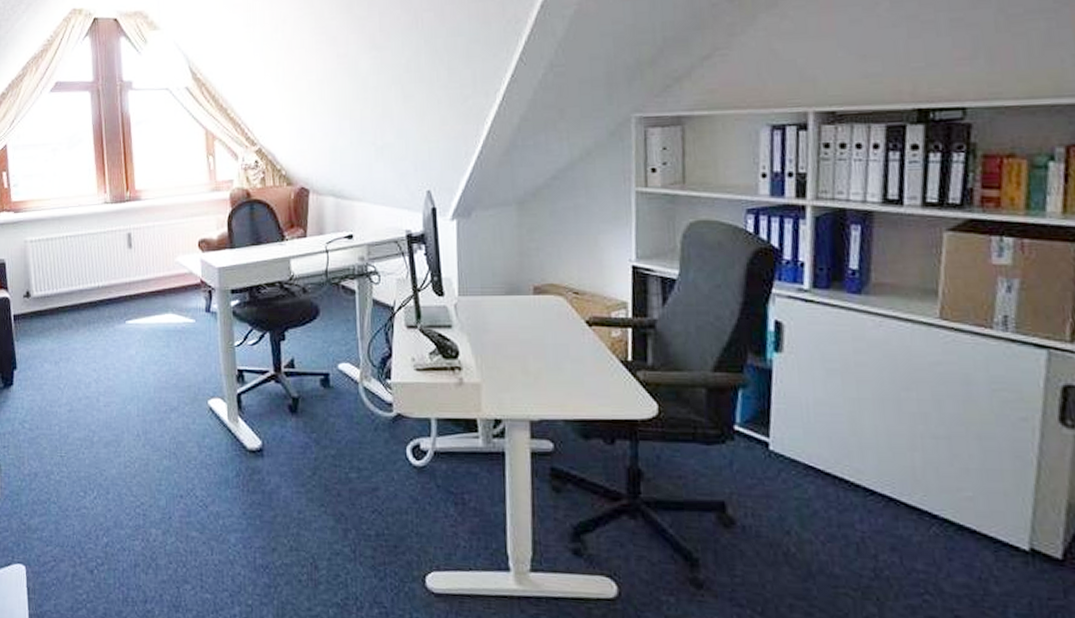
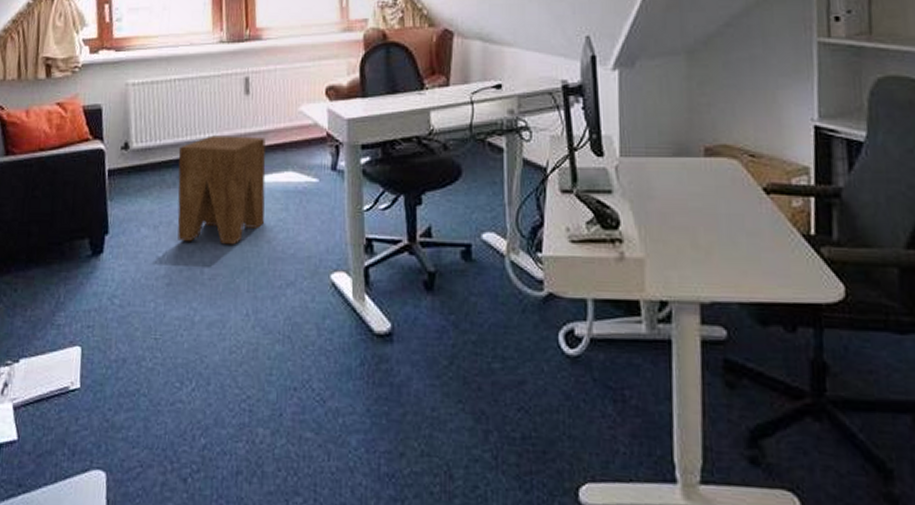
side table: none [73,284,149,377] -> present [177,135,266,245]

